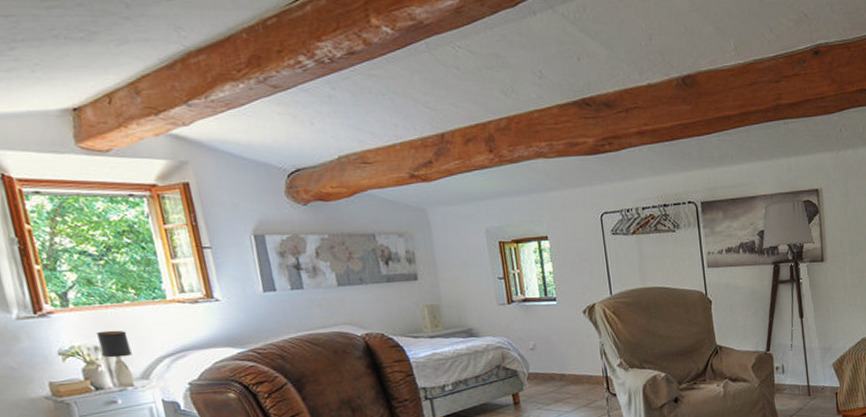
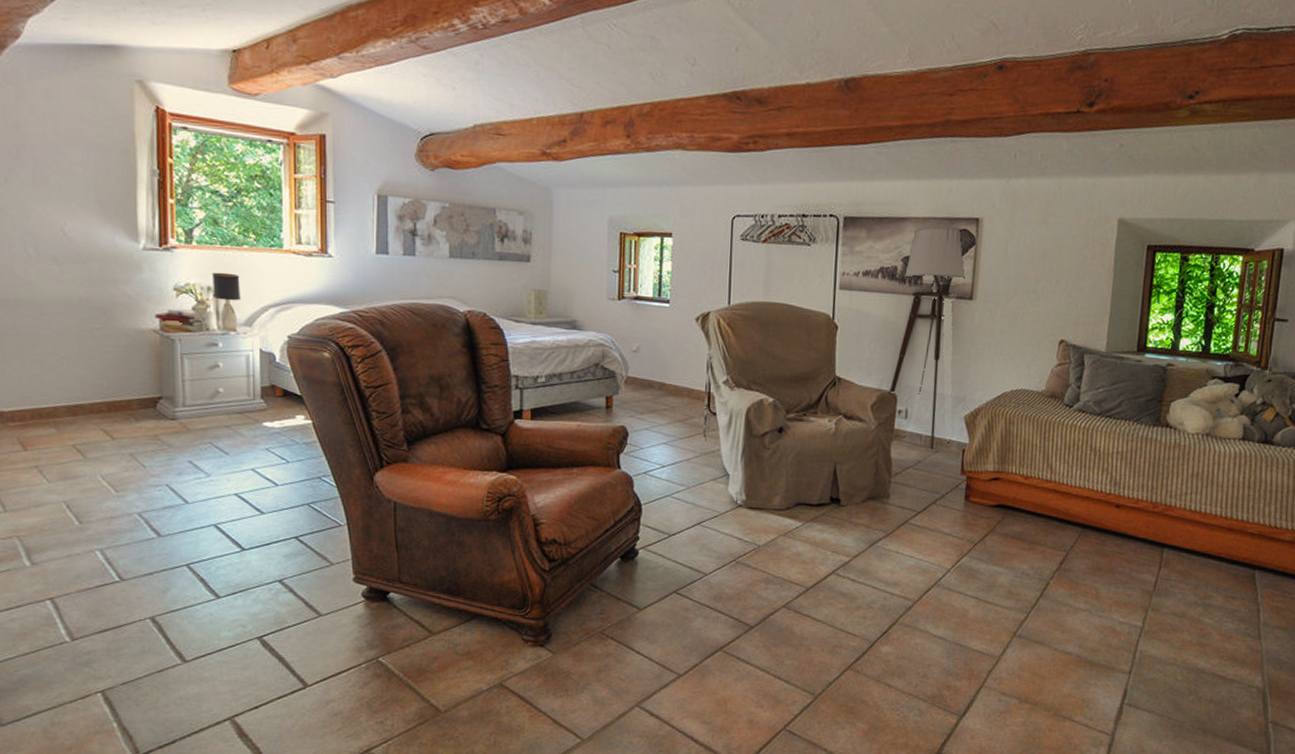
books: none [43,370,102,395] -> present [155,307,207,334]

